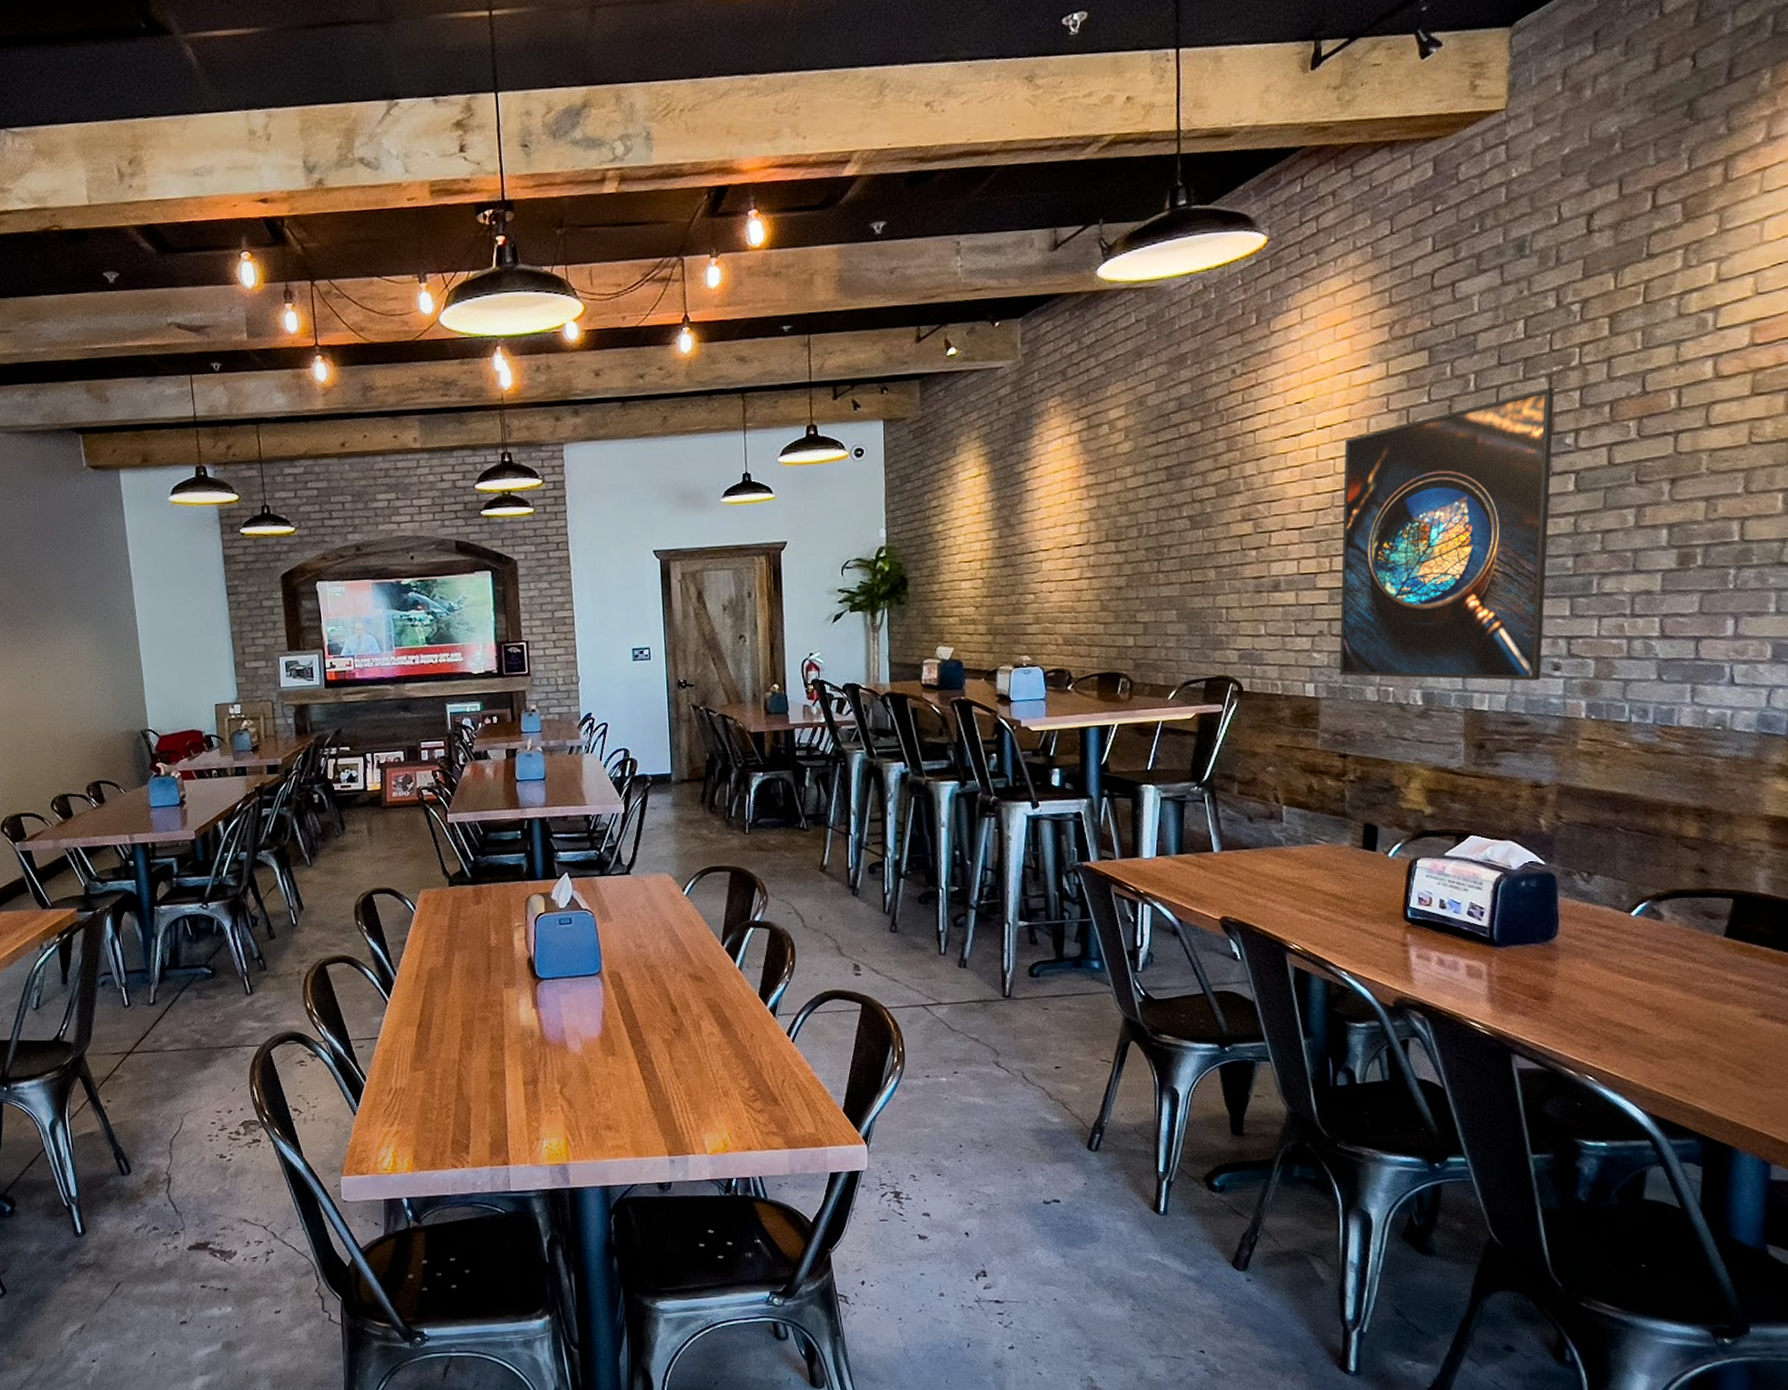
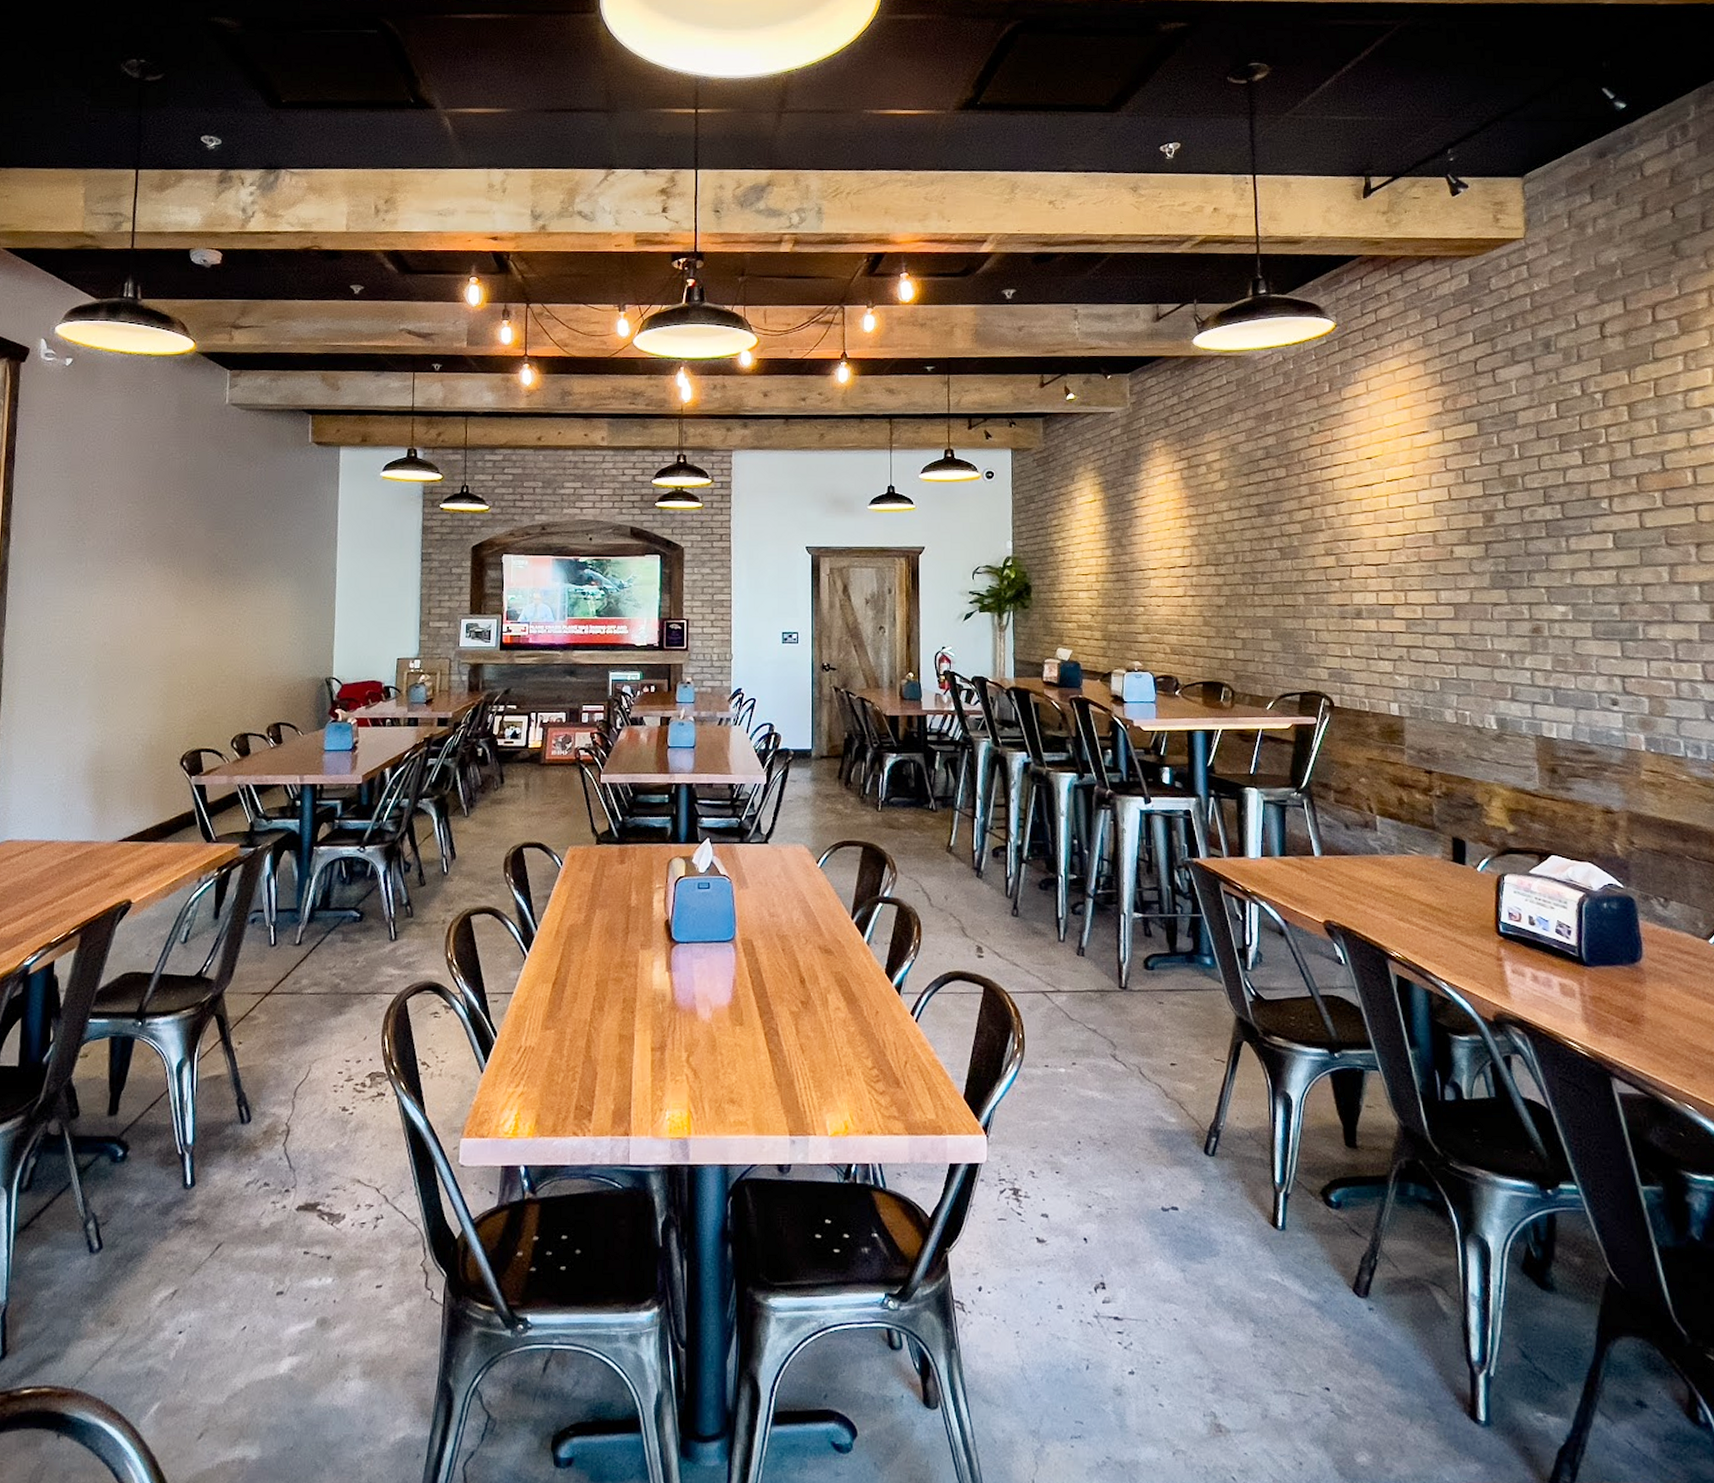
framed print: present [1339,388,1555,681] -> none [1411,460,1601,714]

